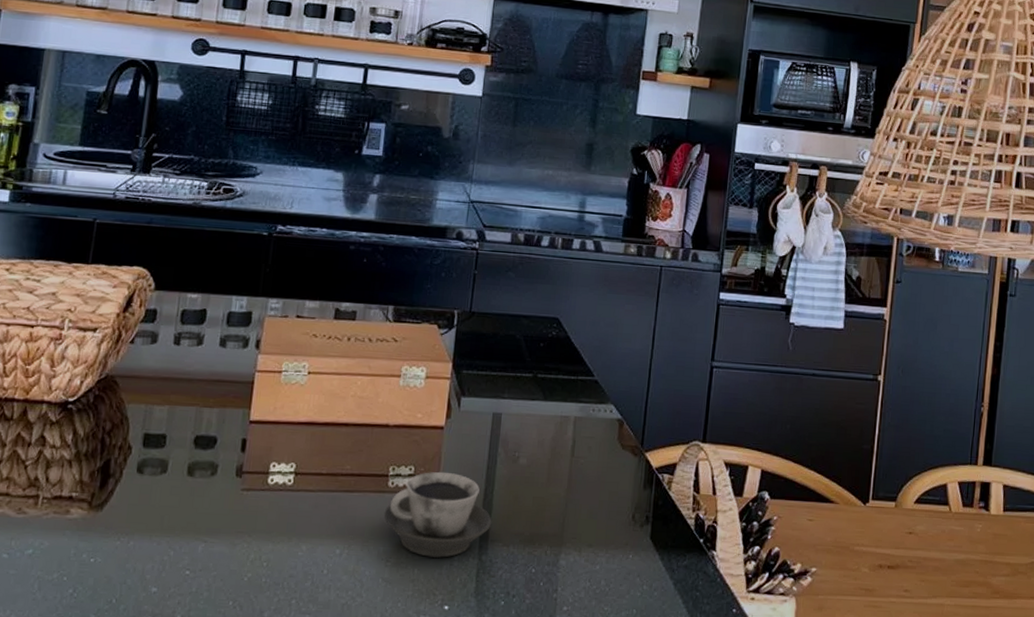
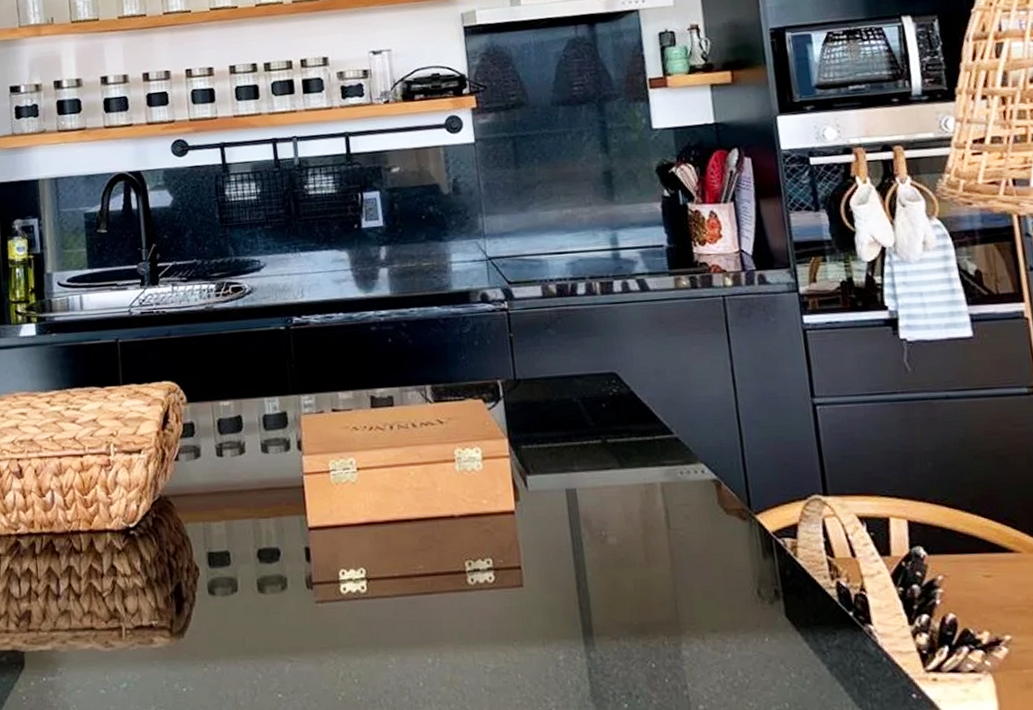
cup: present [383,471,492,558] -> none [470,561,593,659]

